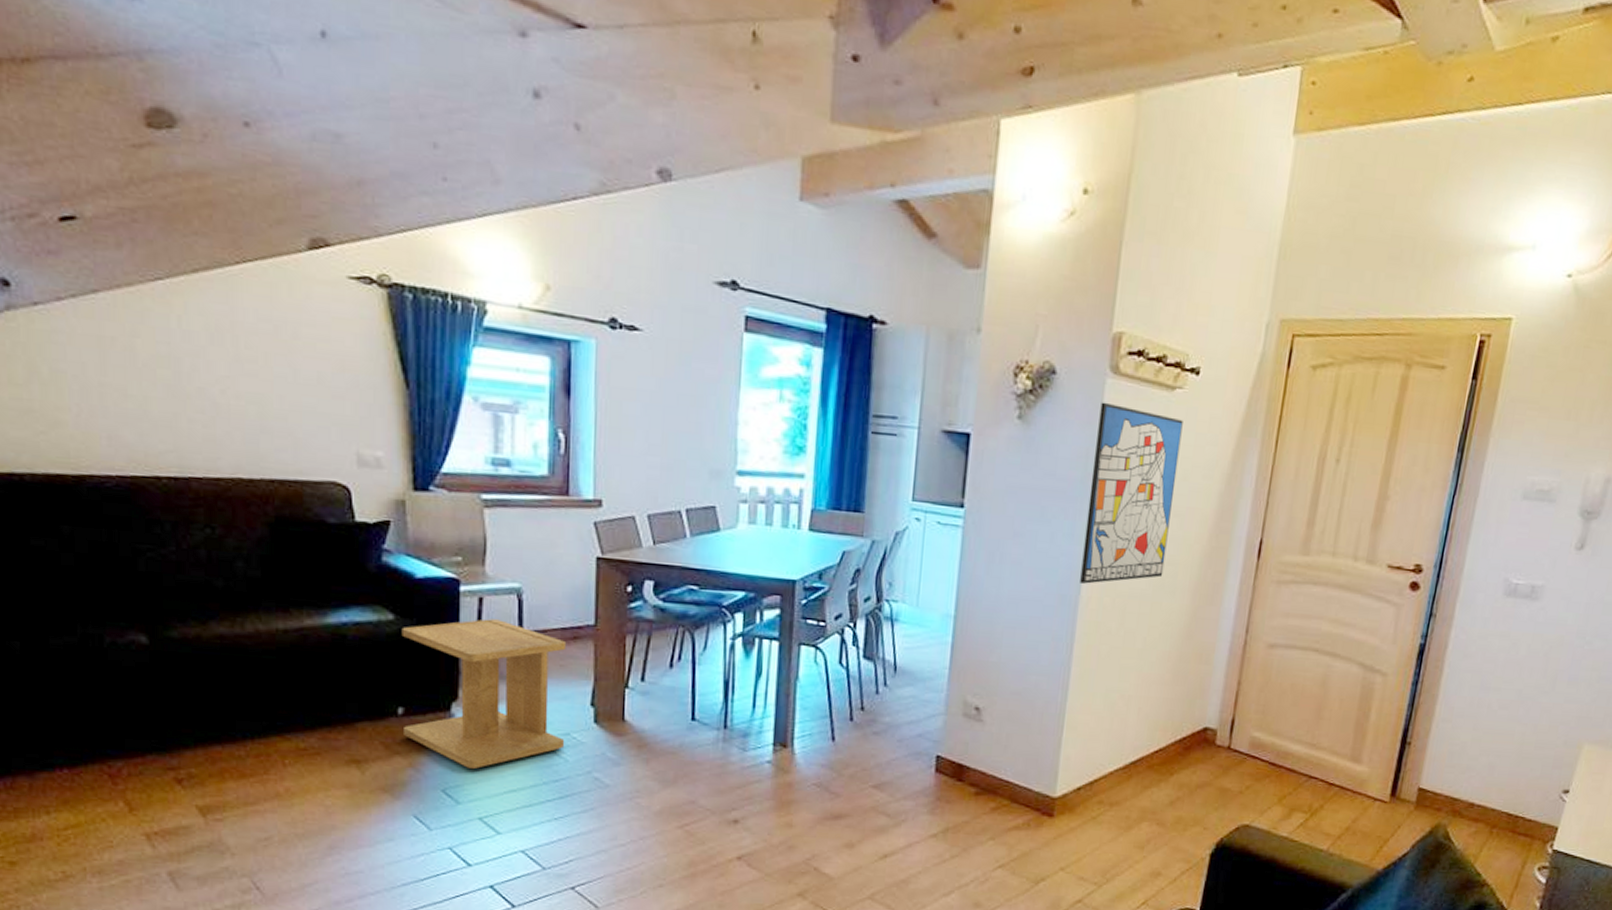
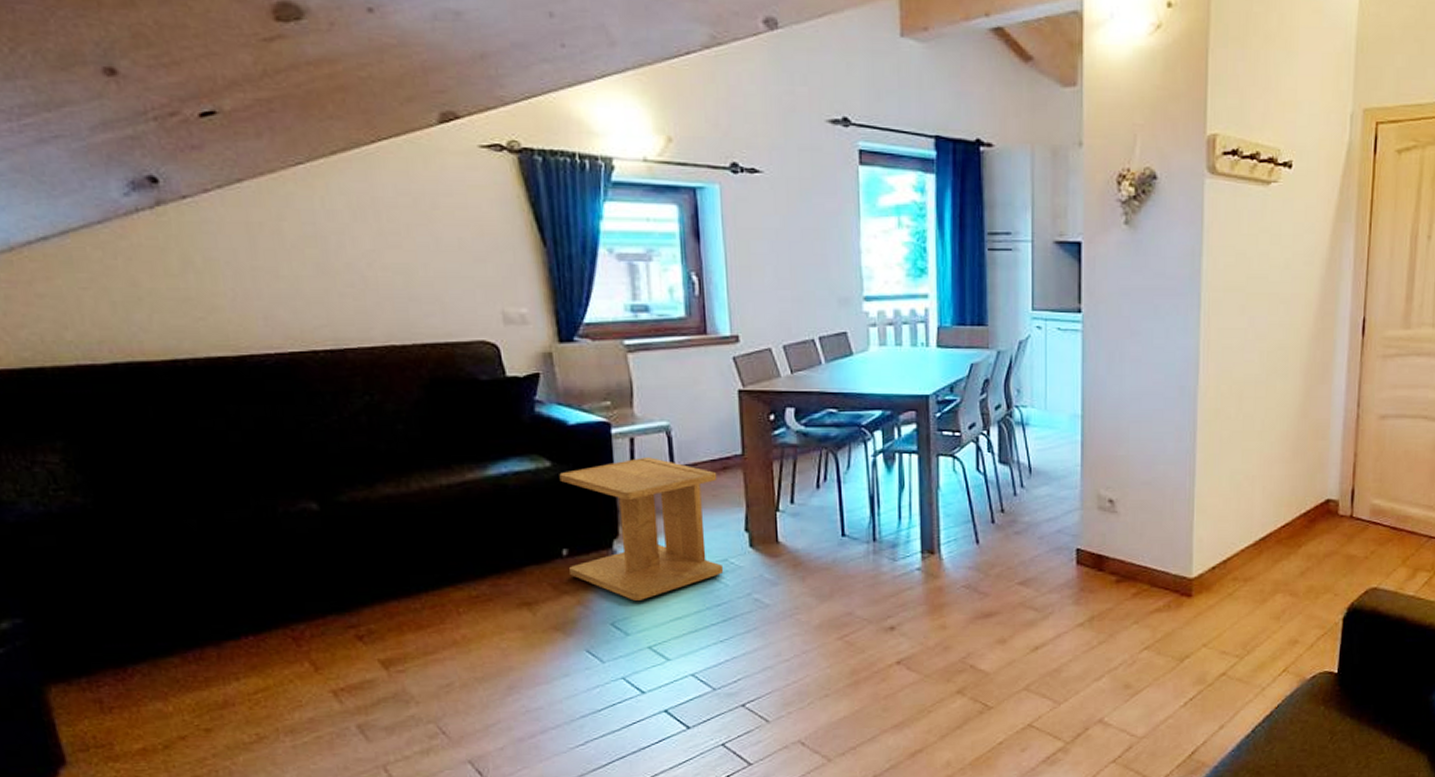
wall art: present [1080,402,1183,584] -> none [1197,201,1281,374]

